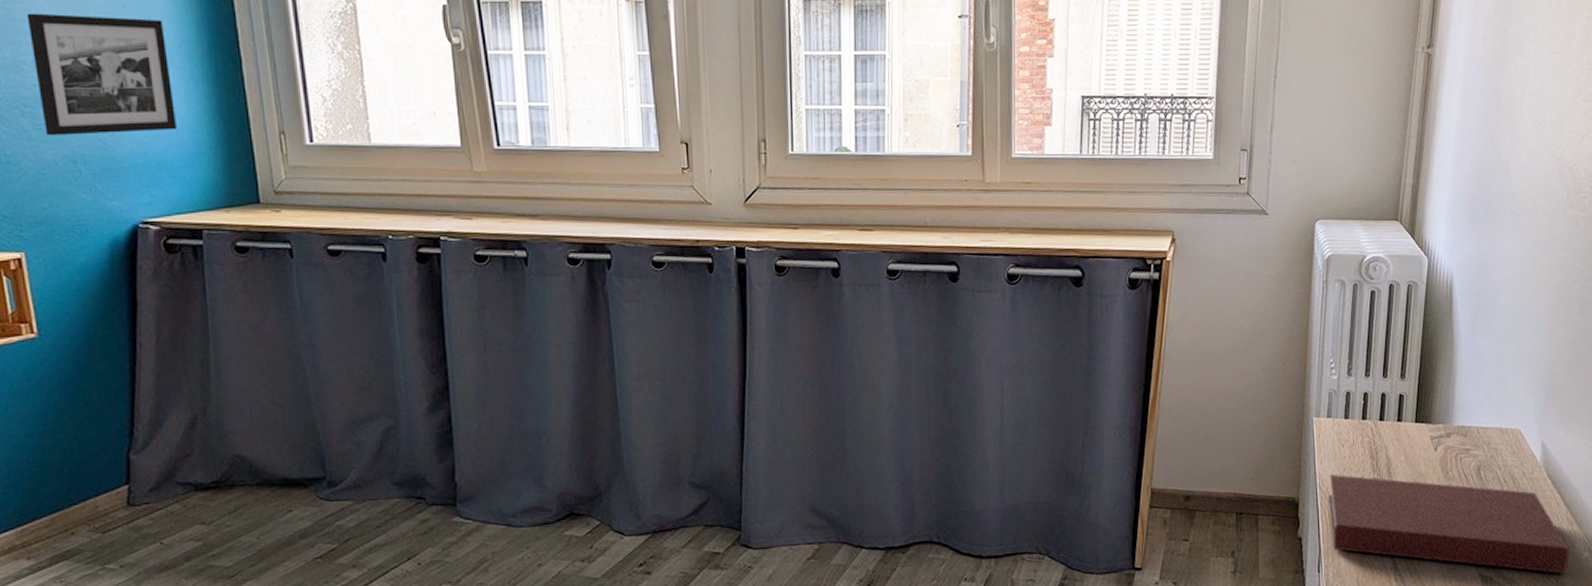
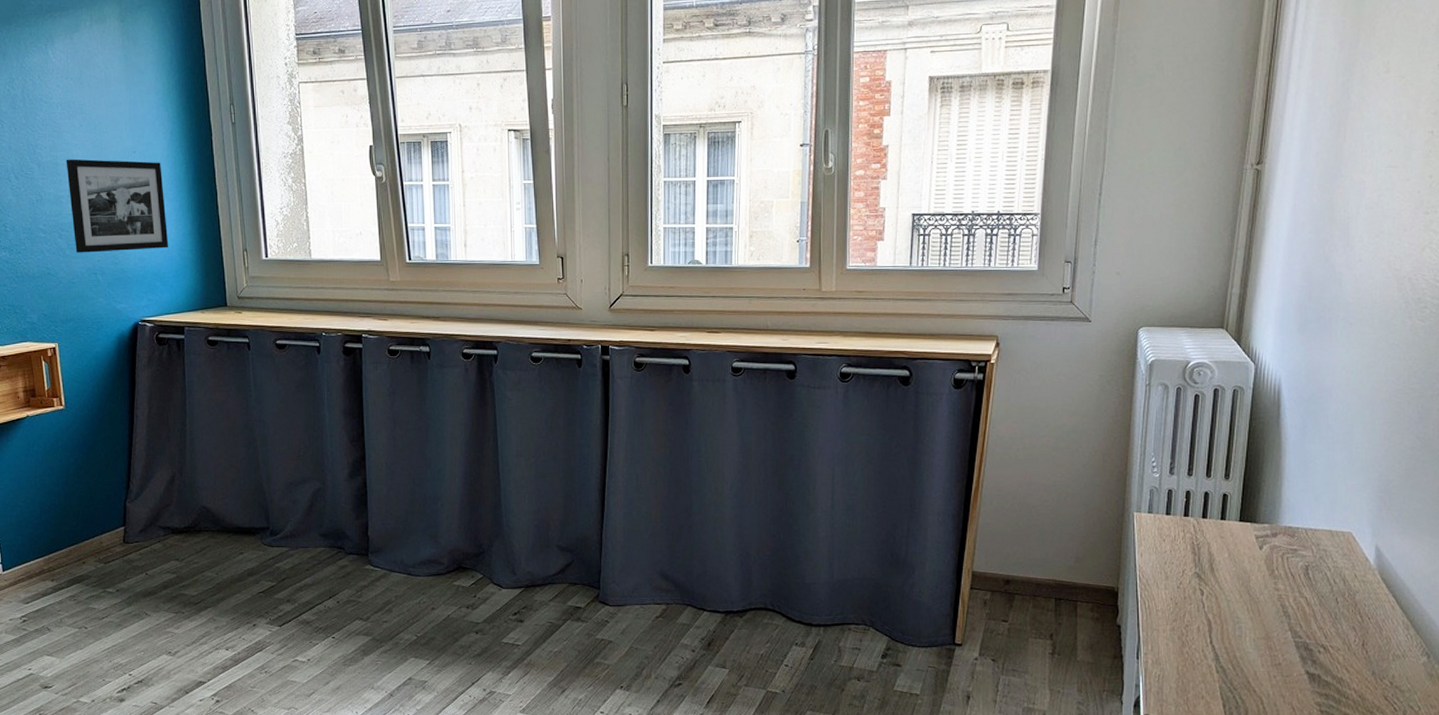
notebook: present [1329,474,1568,574] -> none [1149,567,1404,677]

